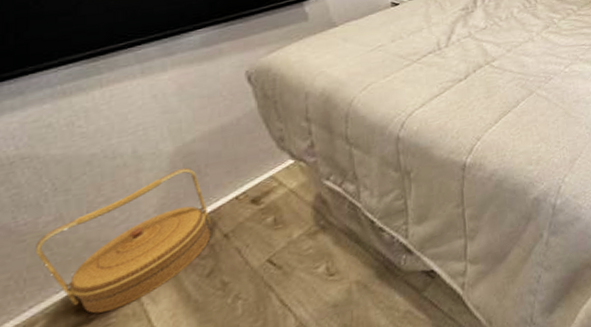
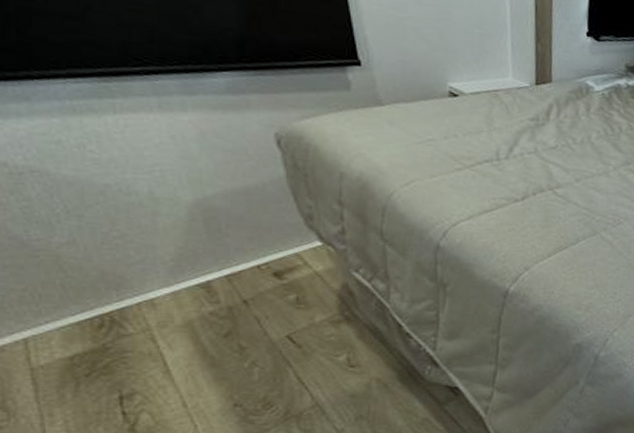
basket: present [34,167,211,314] -> none [48,222,230,346]

